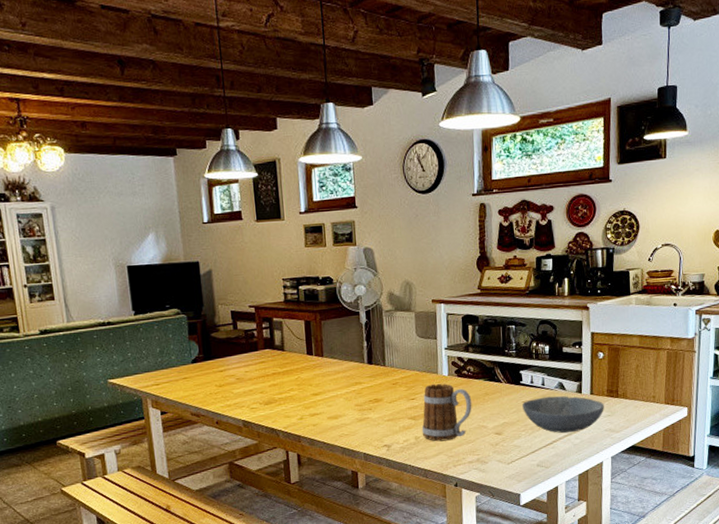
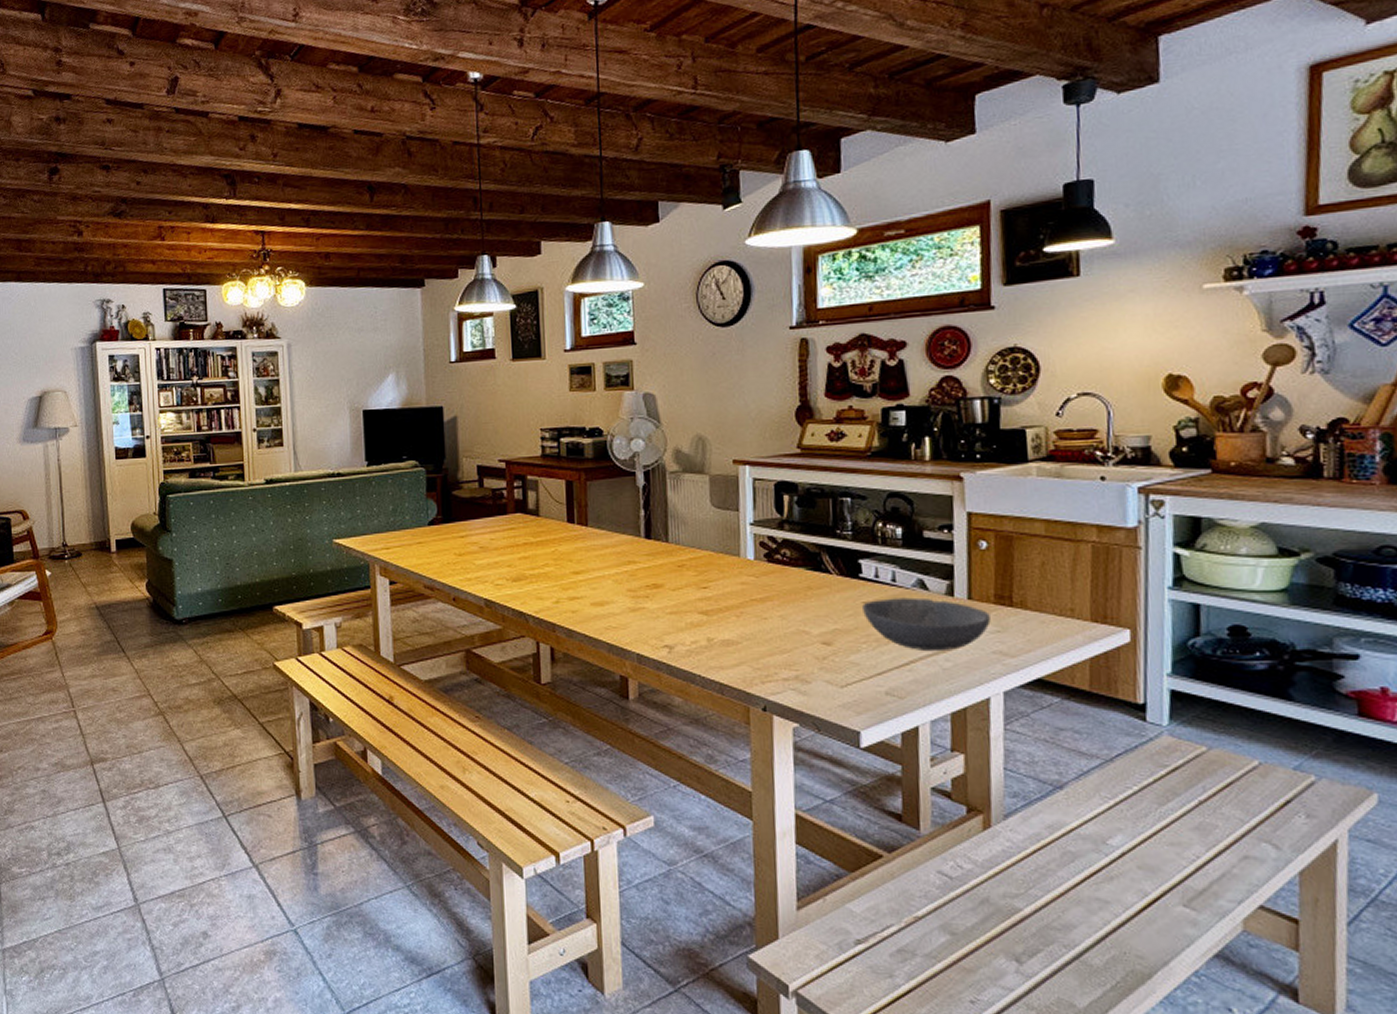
mug: present [421,383,472,442] -> none [716,569,789,647]

